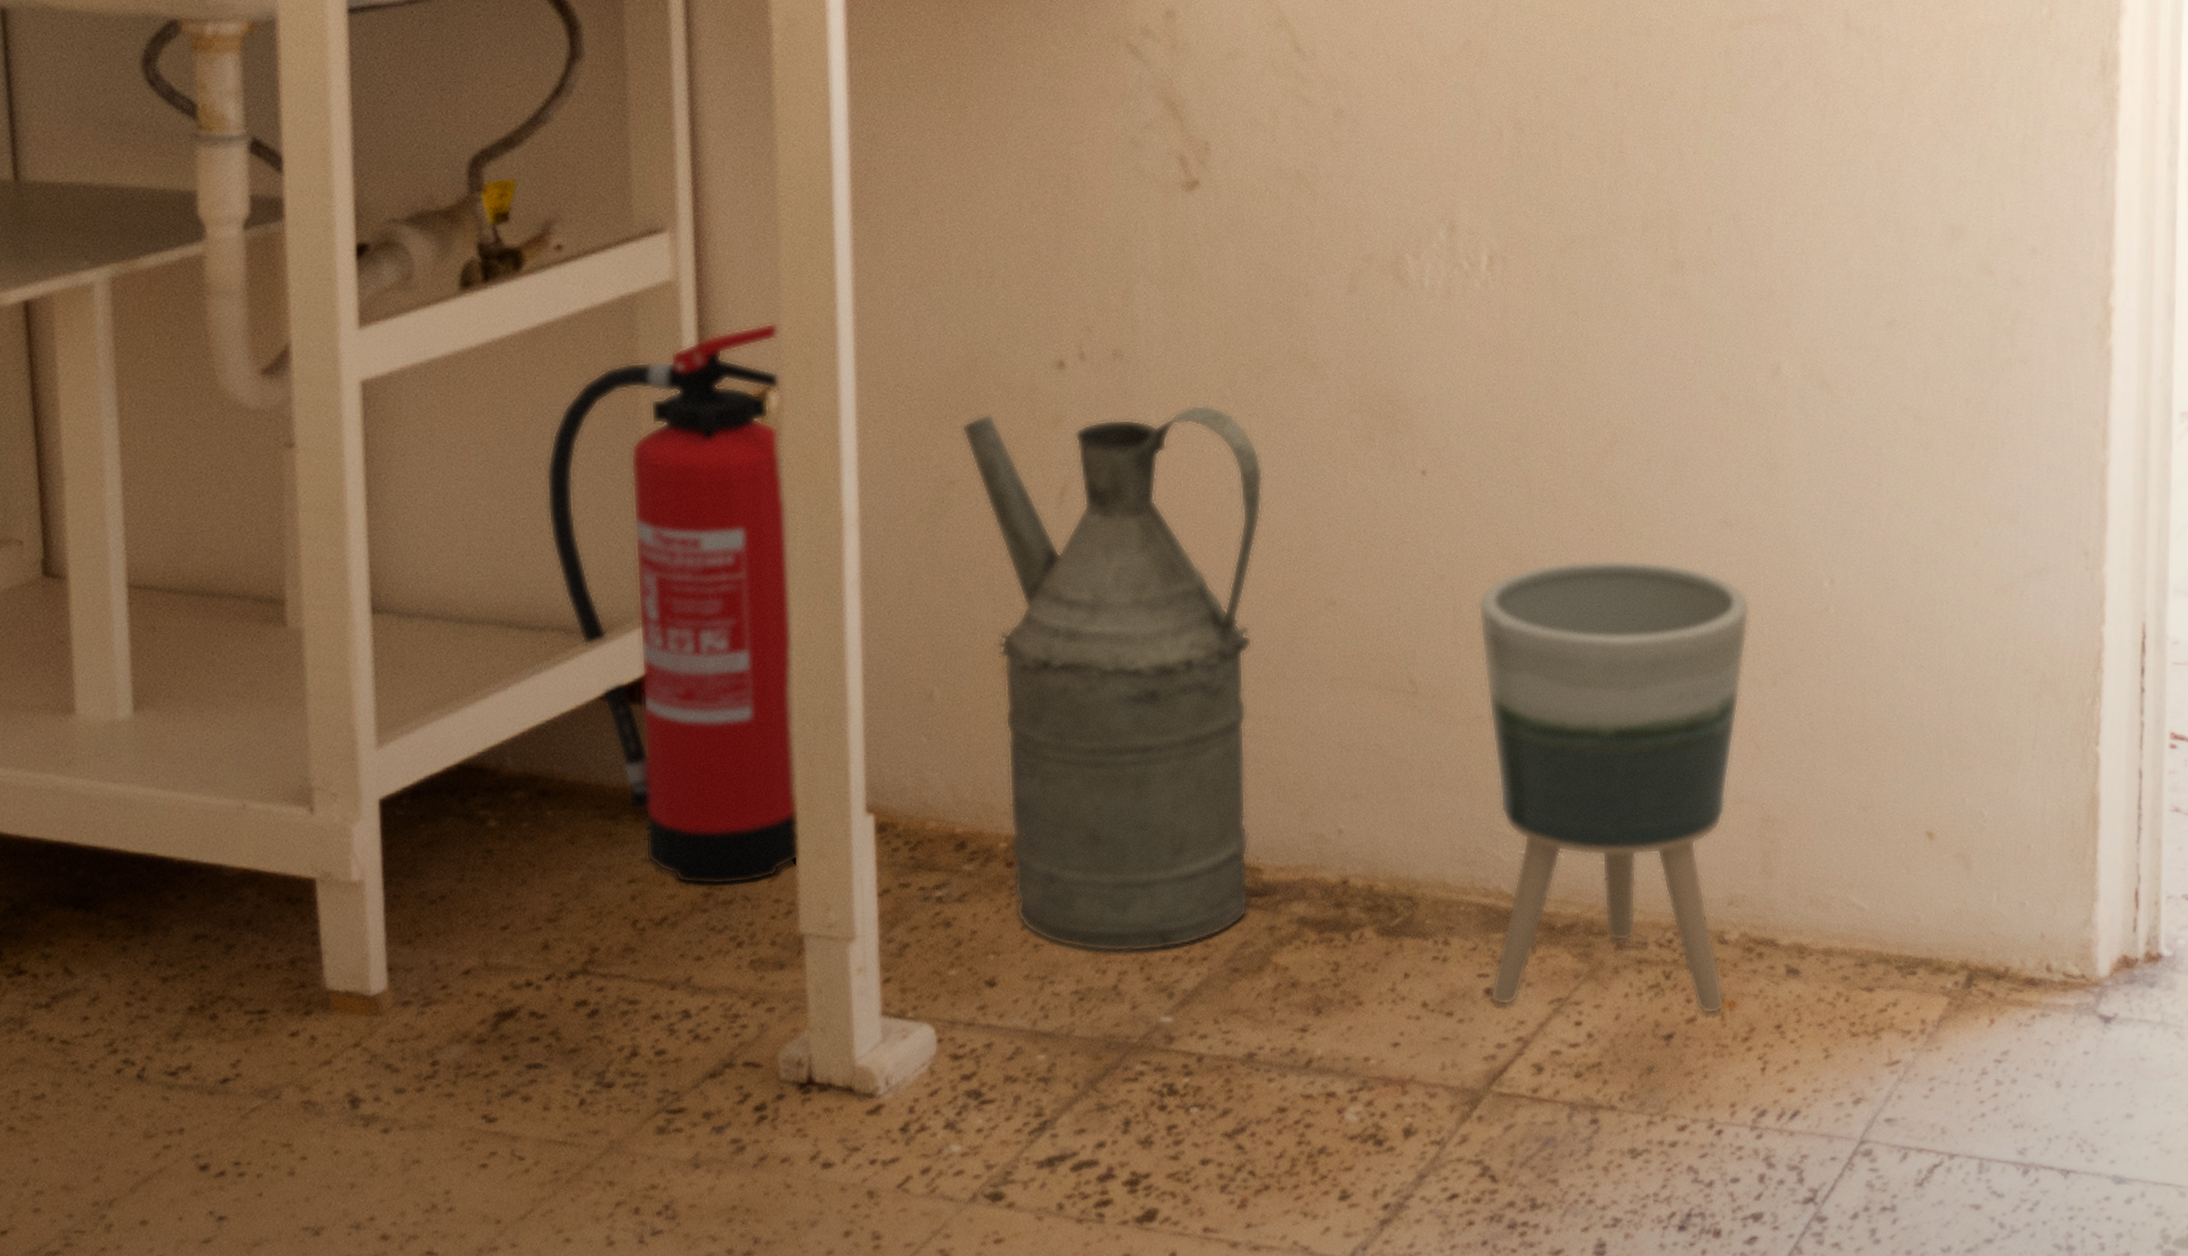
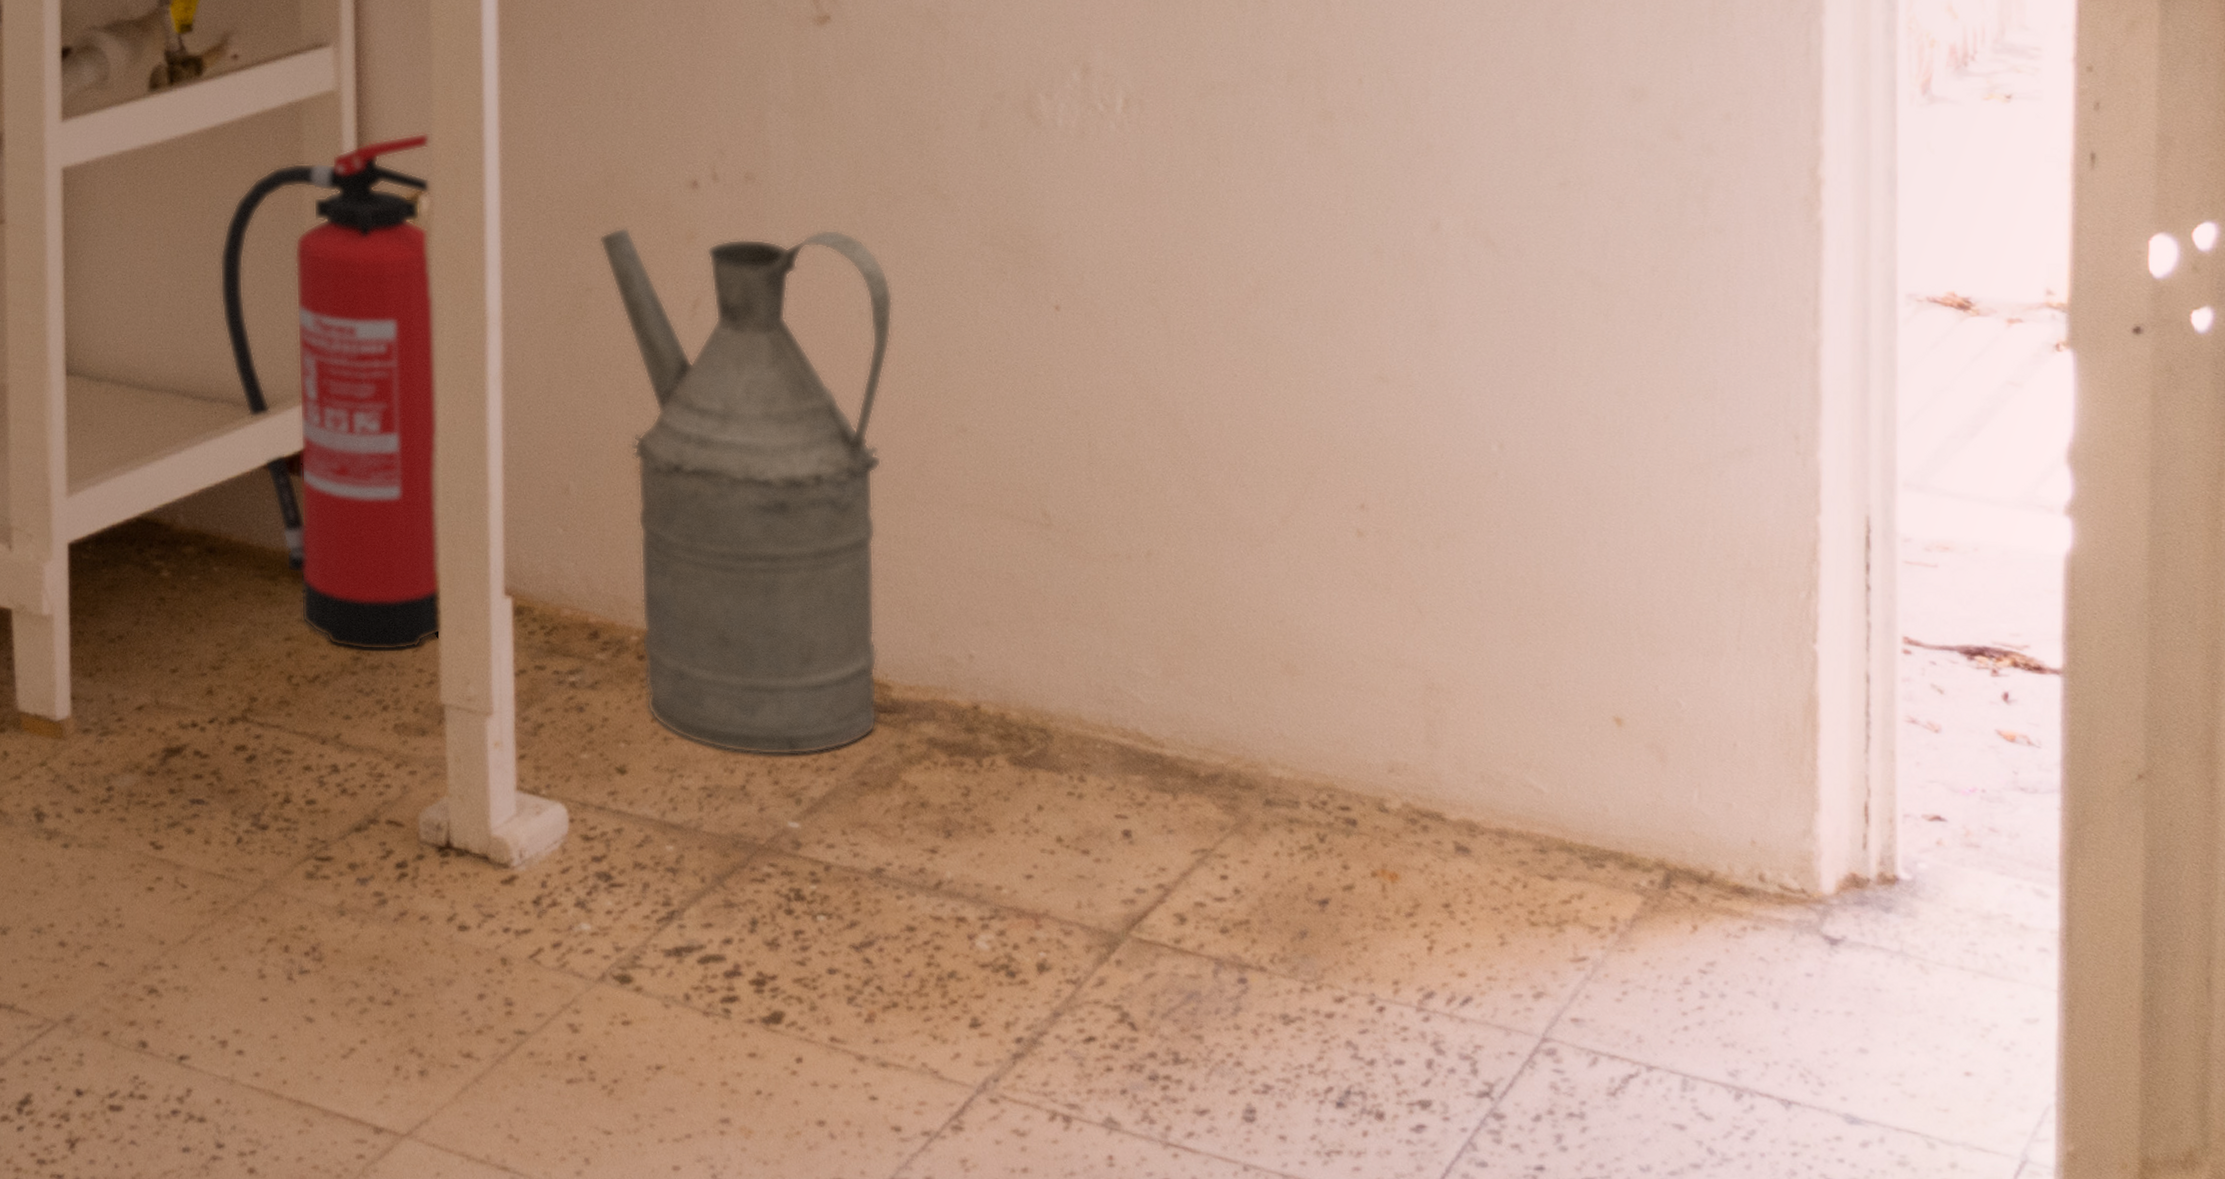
planter: present [1478,559,1750,1014] -> none [1114,406,1410,884]

